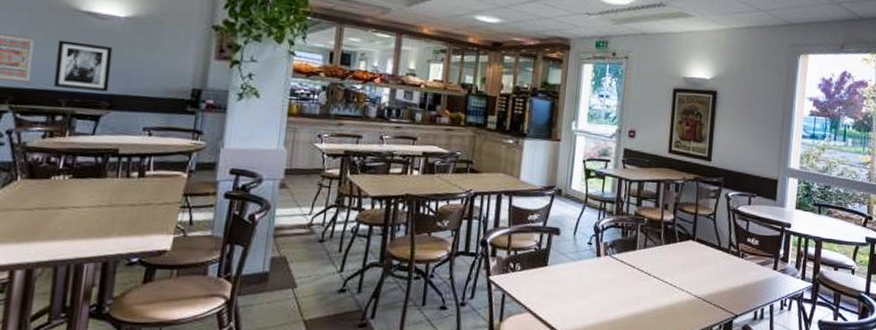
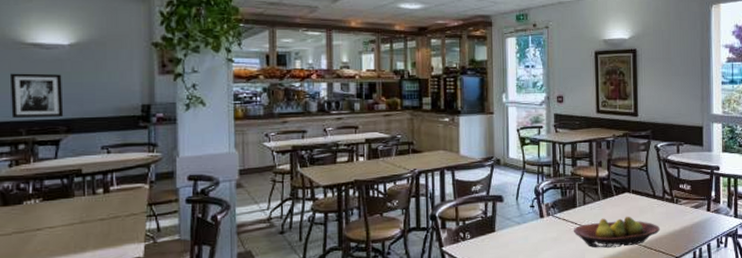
fruit bowl: none [630,265,723,298] -> present [573,216,661,248]

